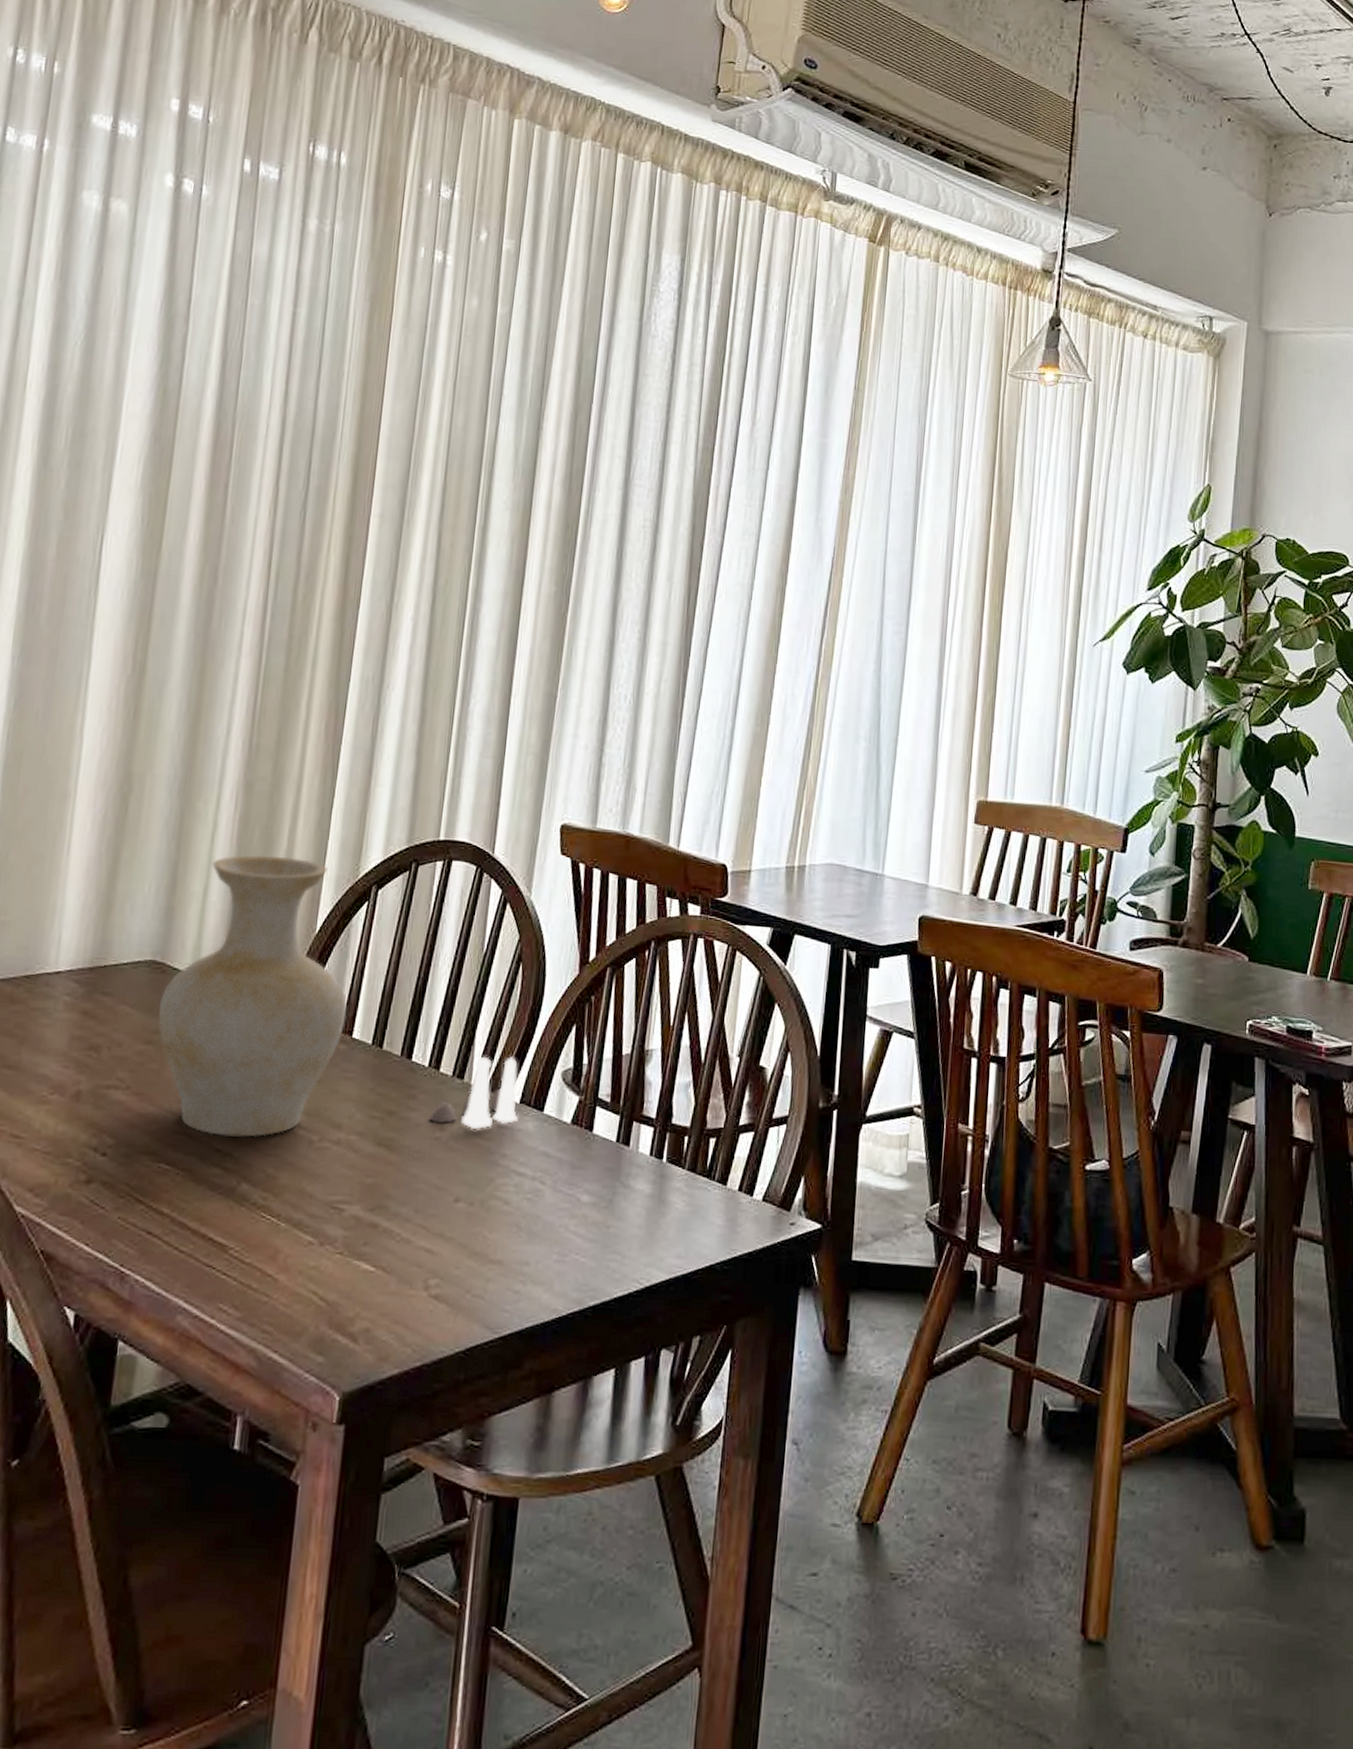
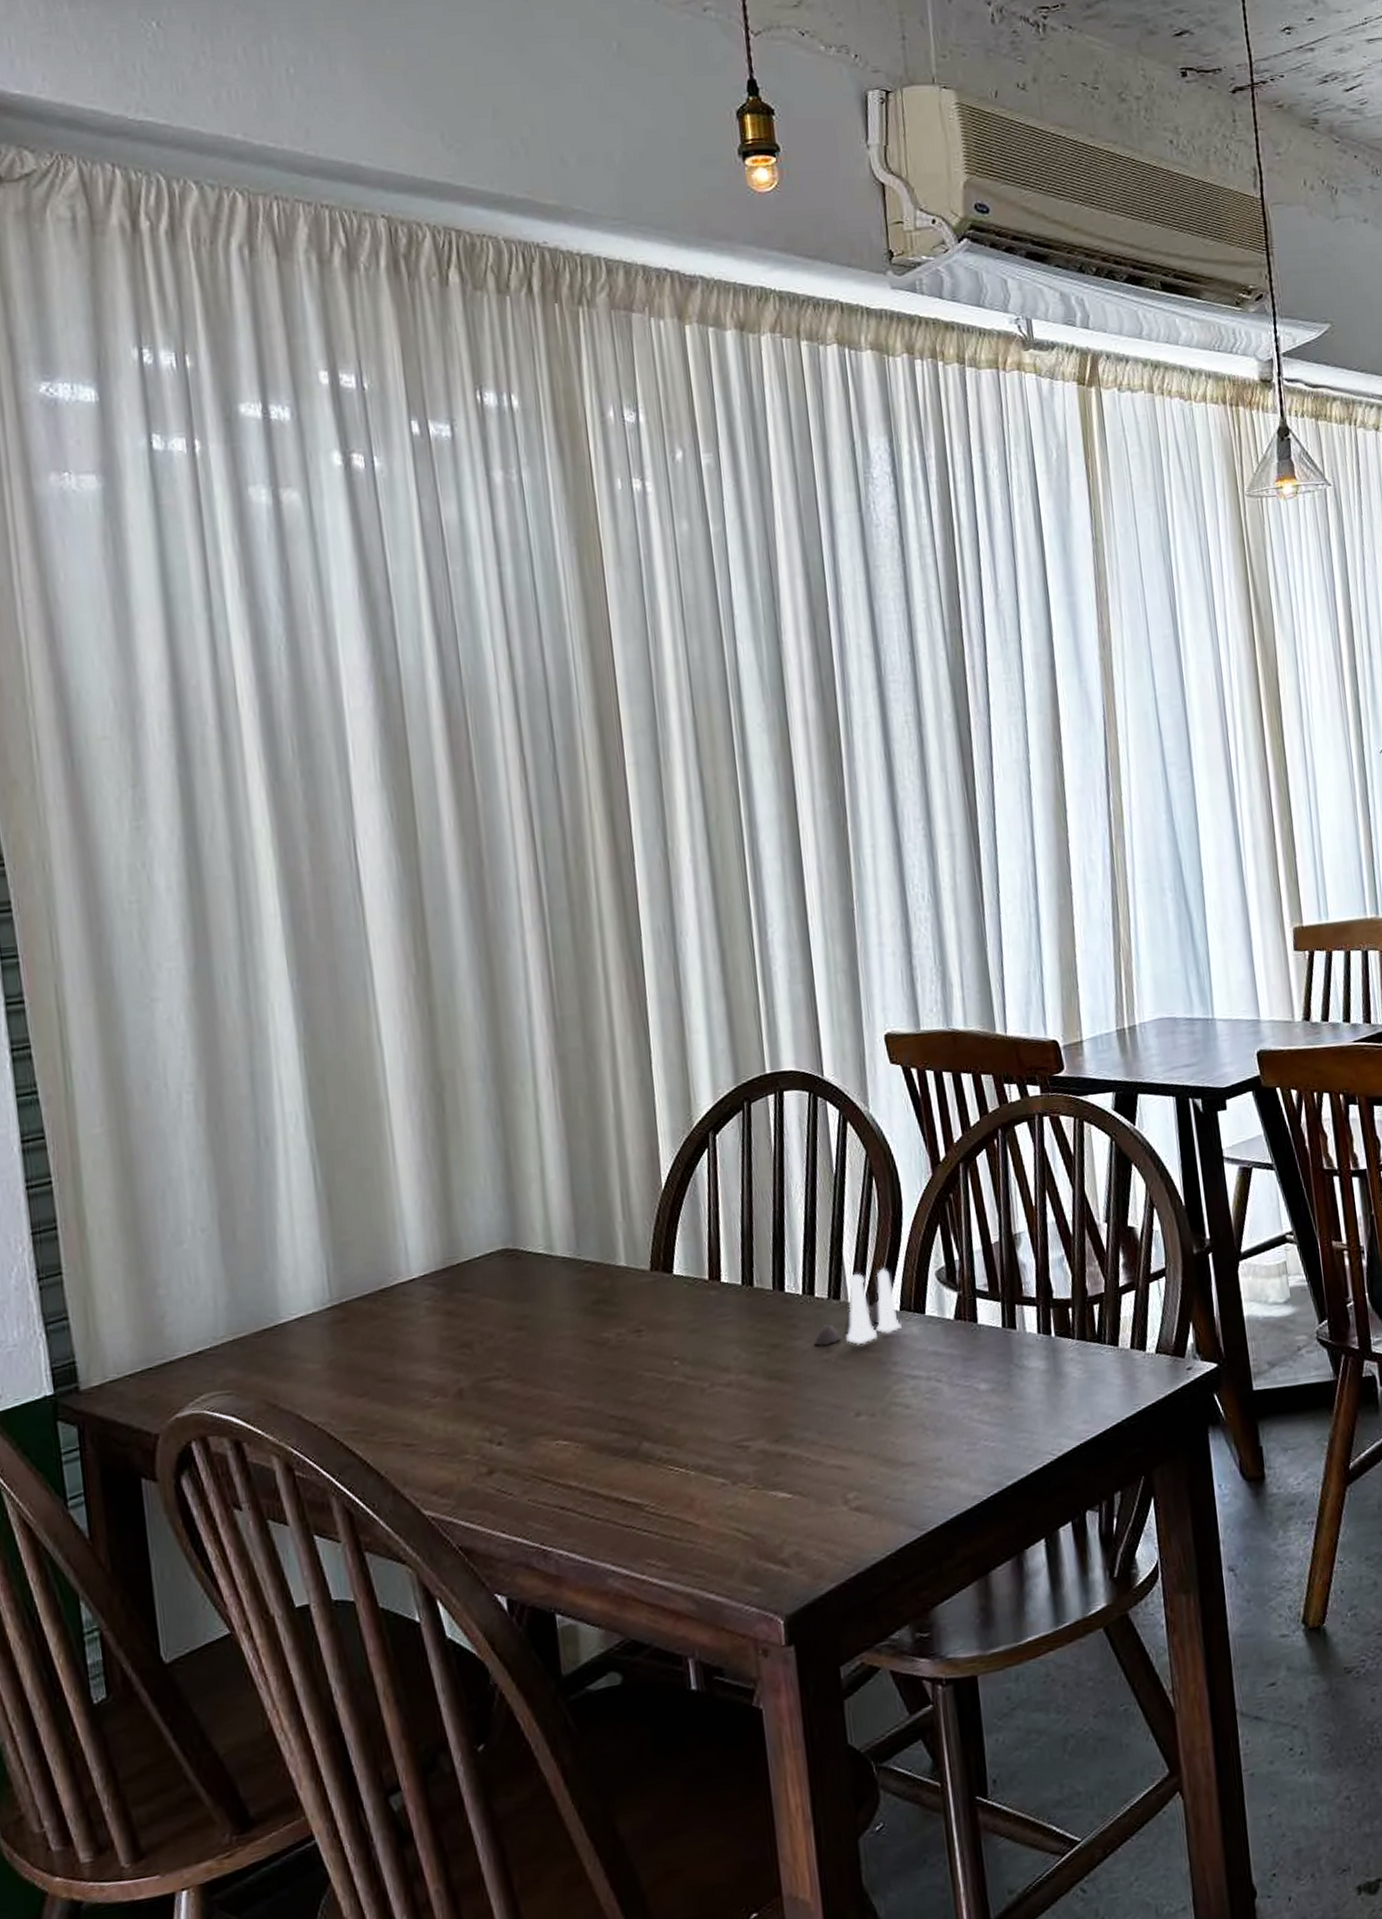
vase: present [158,854,347,1138] -> none [521,1119,711,1404]

